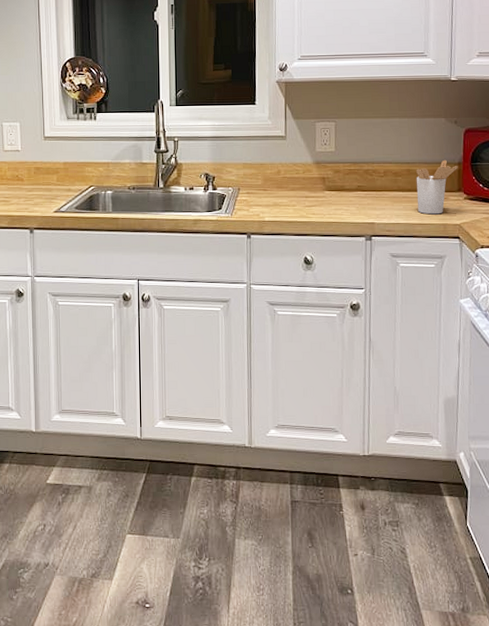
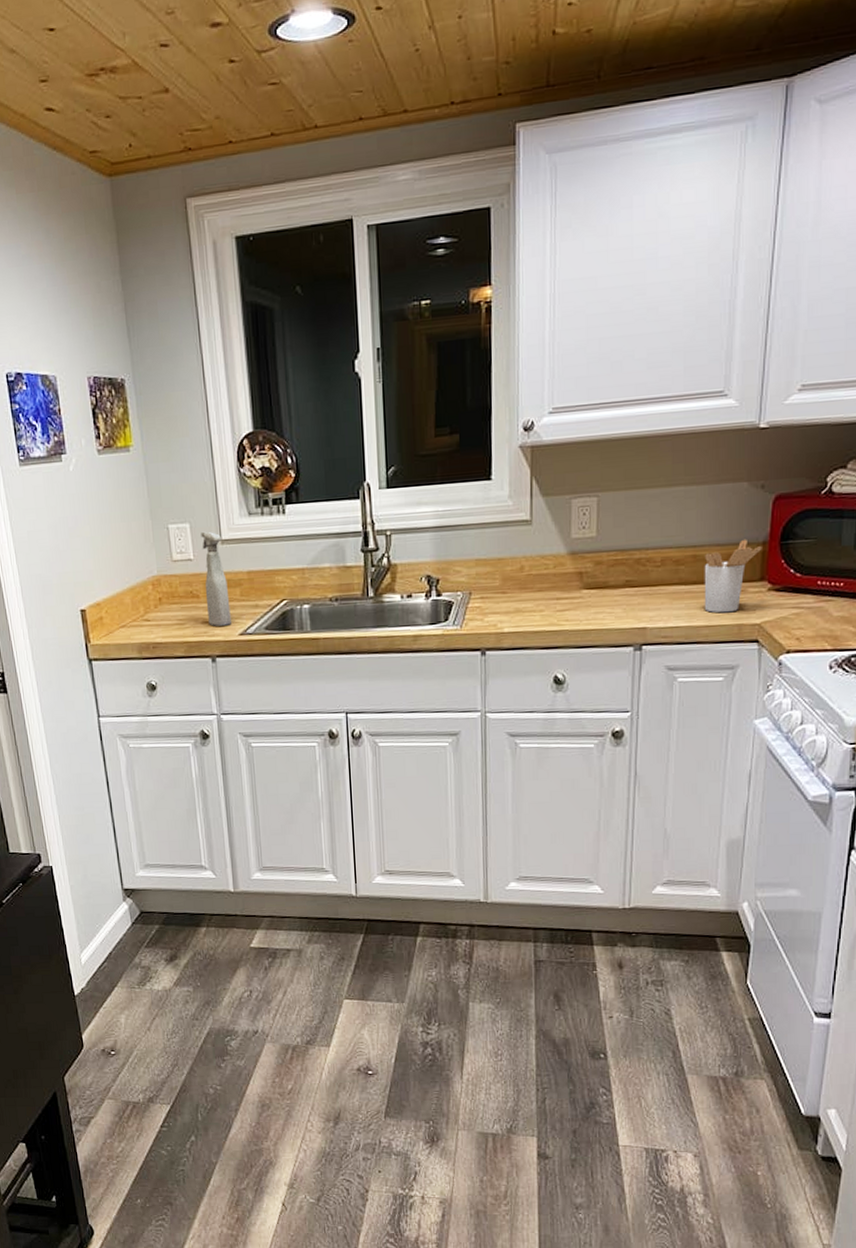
spray bottle: none [28,129,48,204] -> present [201,531,231,626]

